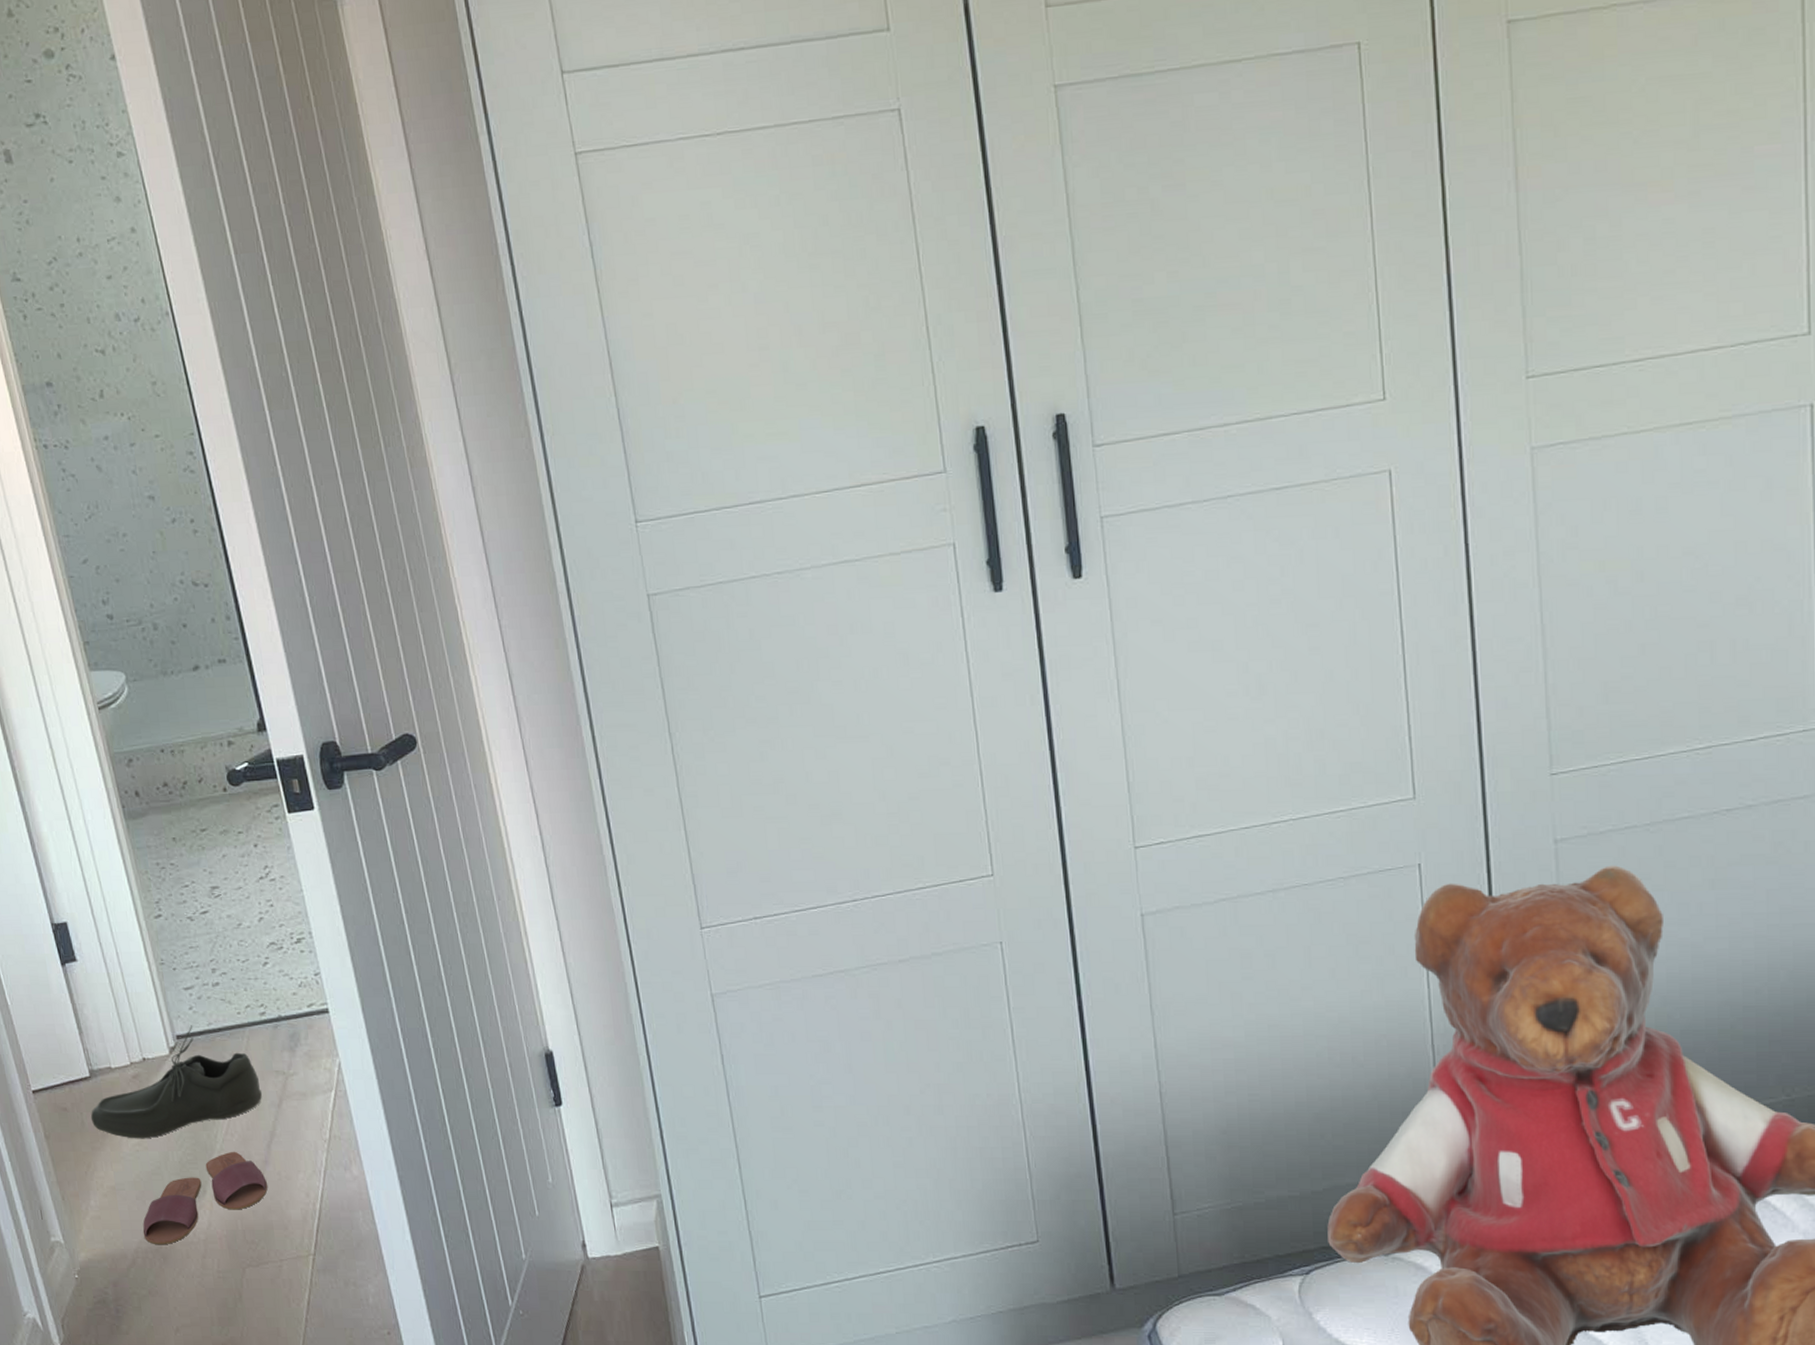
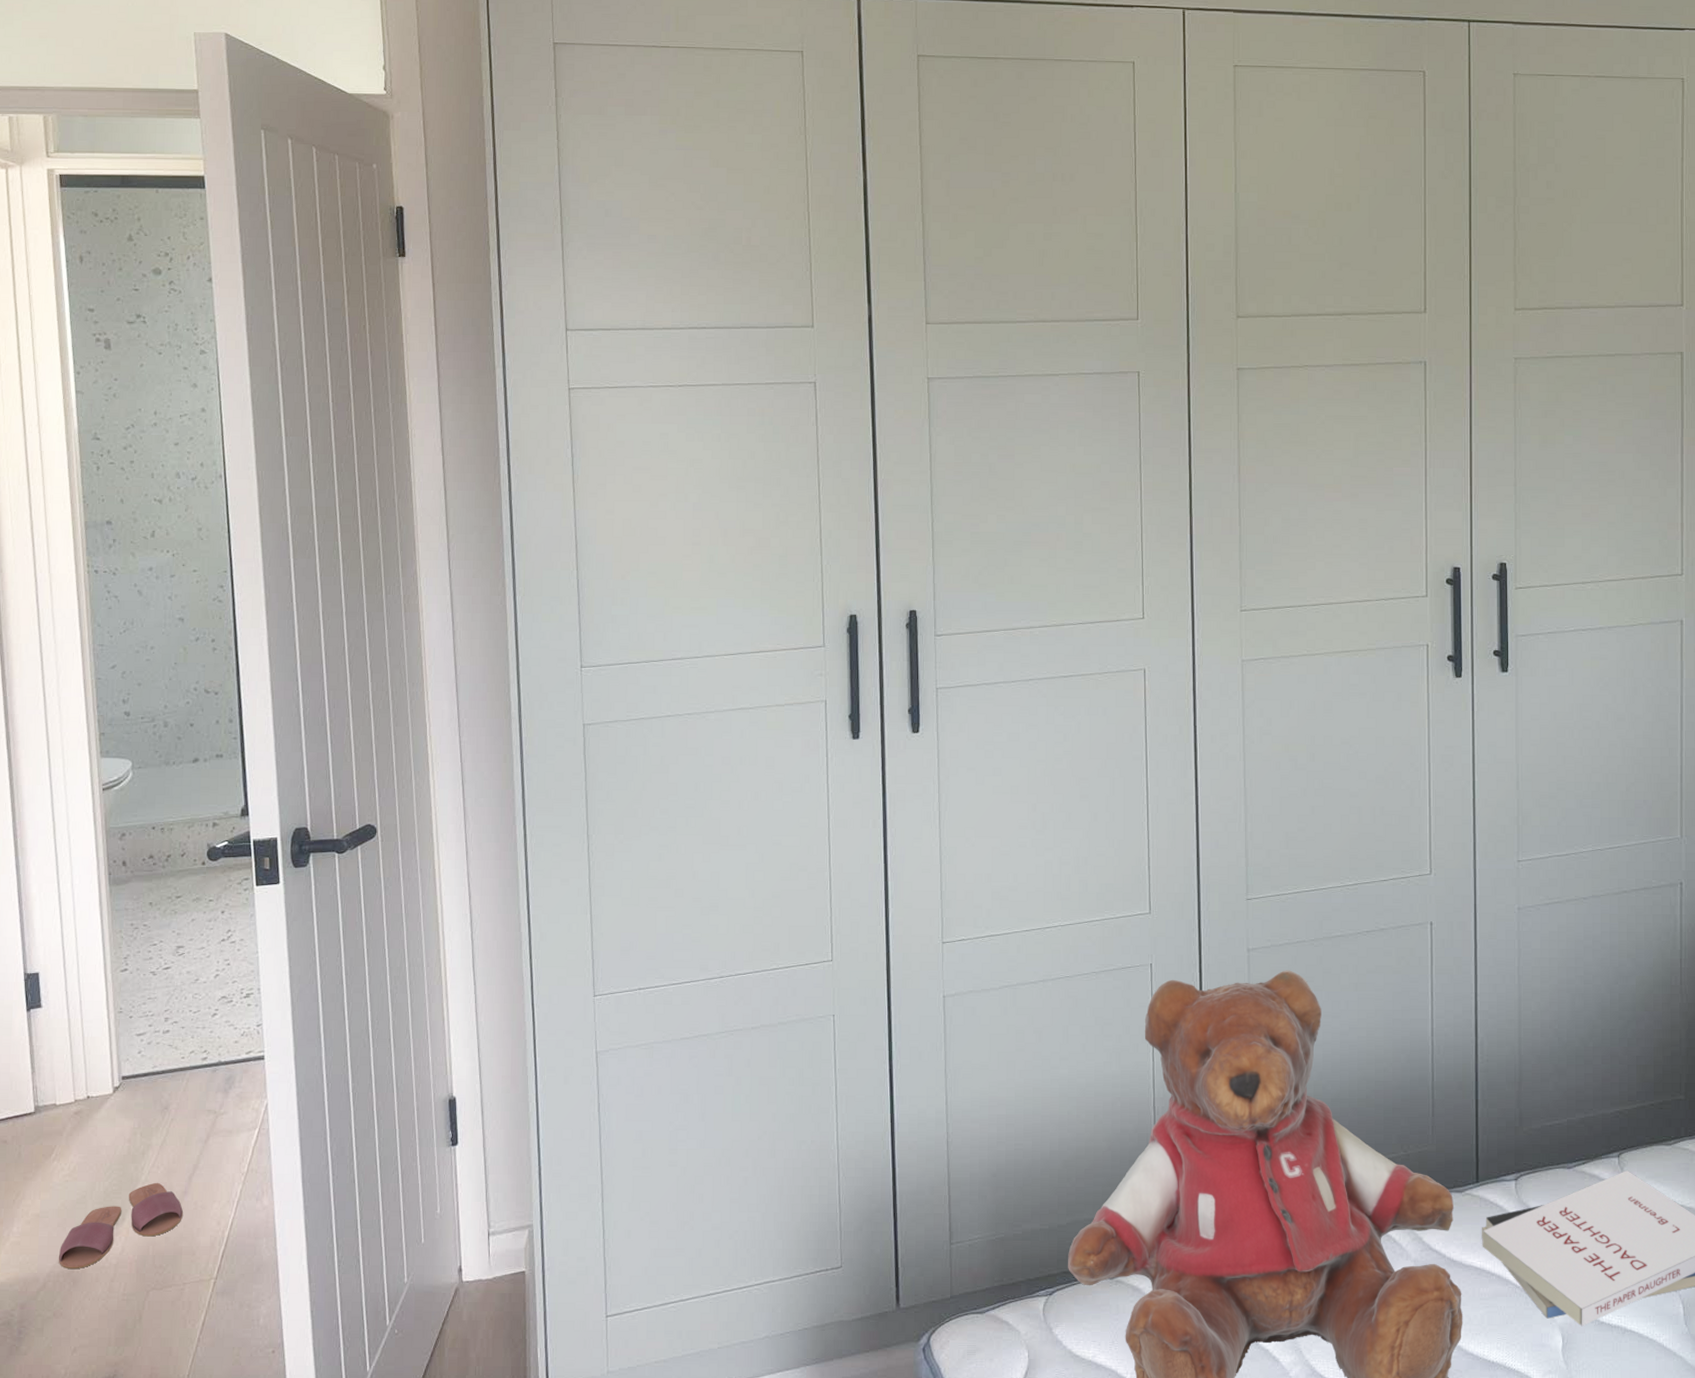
shoe: present [90,1025,262,1139] -> none [28,1067,192,1170]

